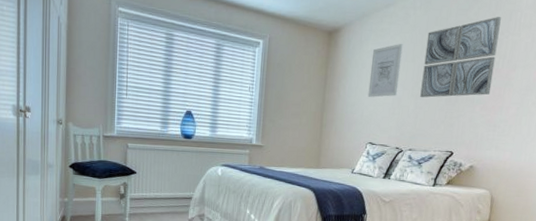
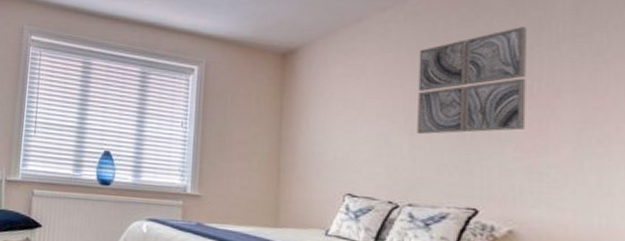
wall art: present [367,43,403,97] -> none [341,64,385,134]

